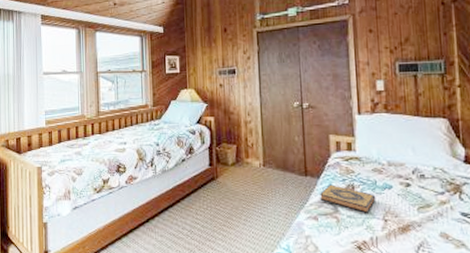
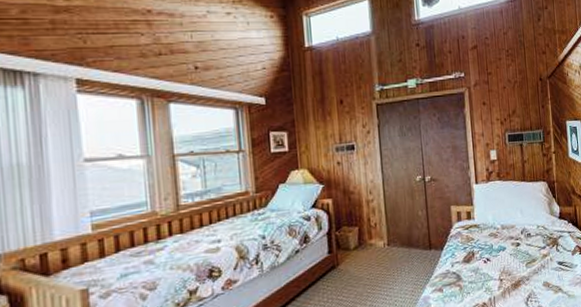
hardback book: present [320,184,376,213] -> none [444,254,493,277]

